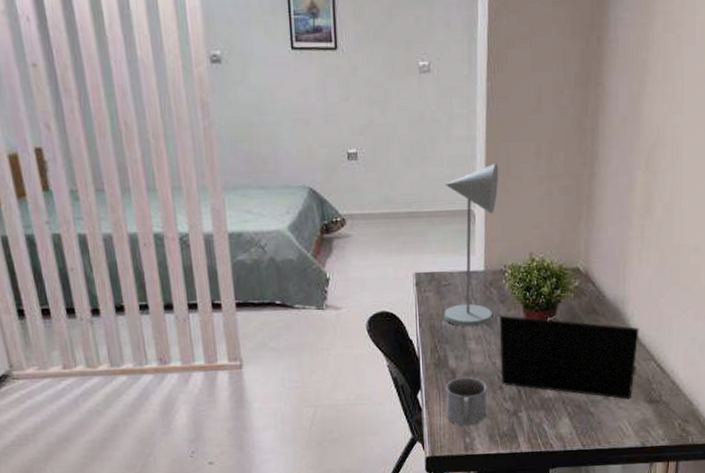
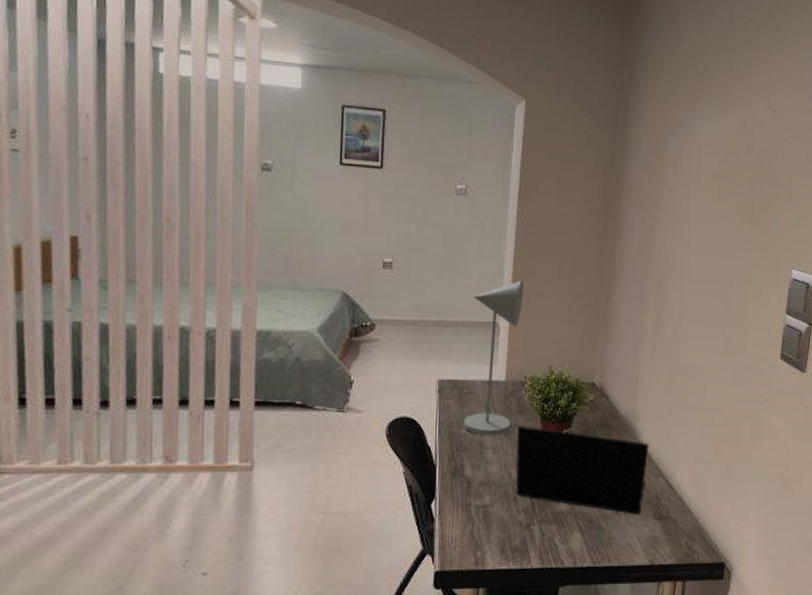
mug: present [445,377,487,426] -> none [459,487,502,539]

